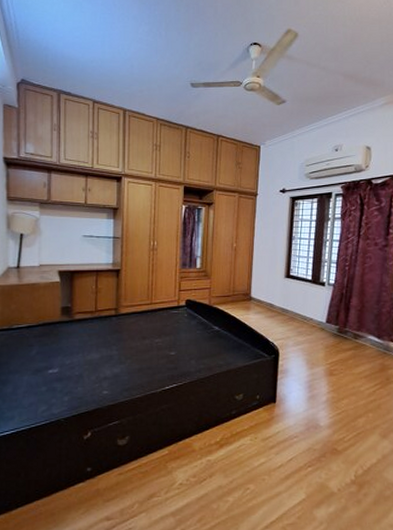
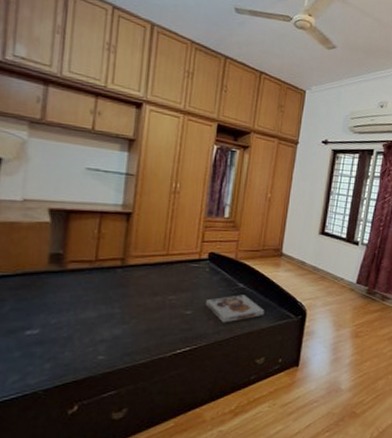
board game: none [187,336,240,363] -> present [206,294,265,323]

